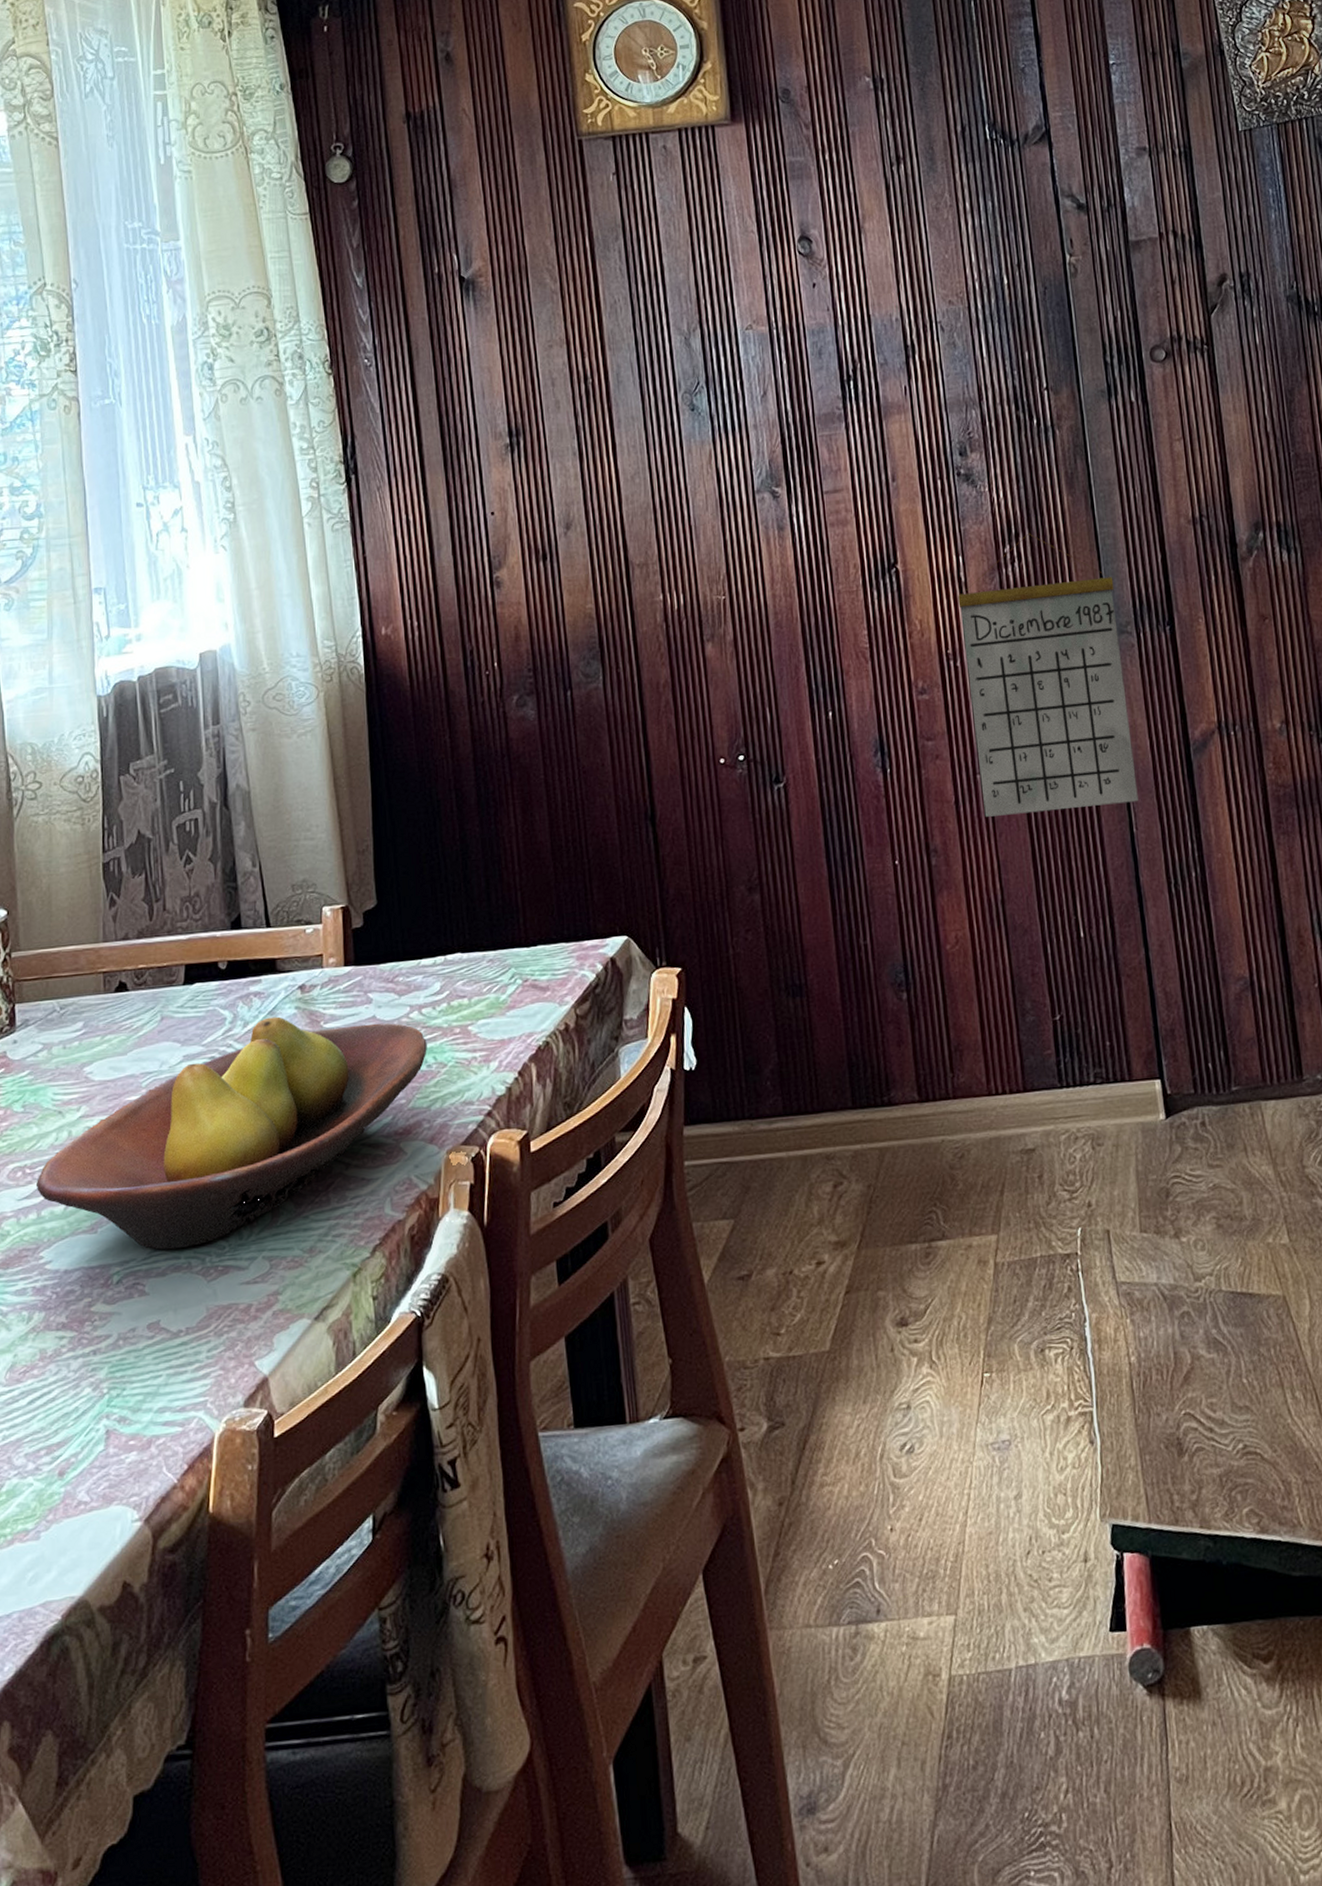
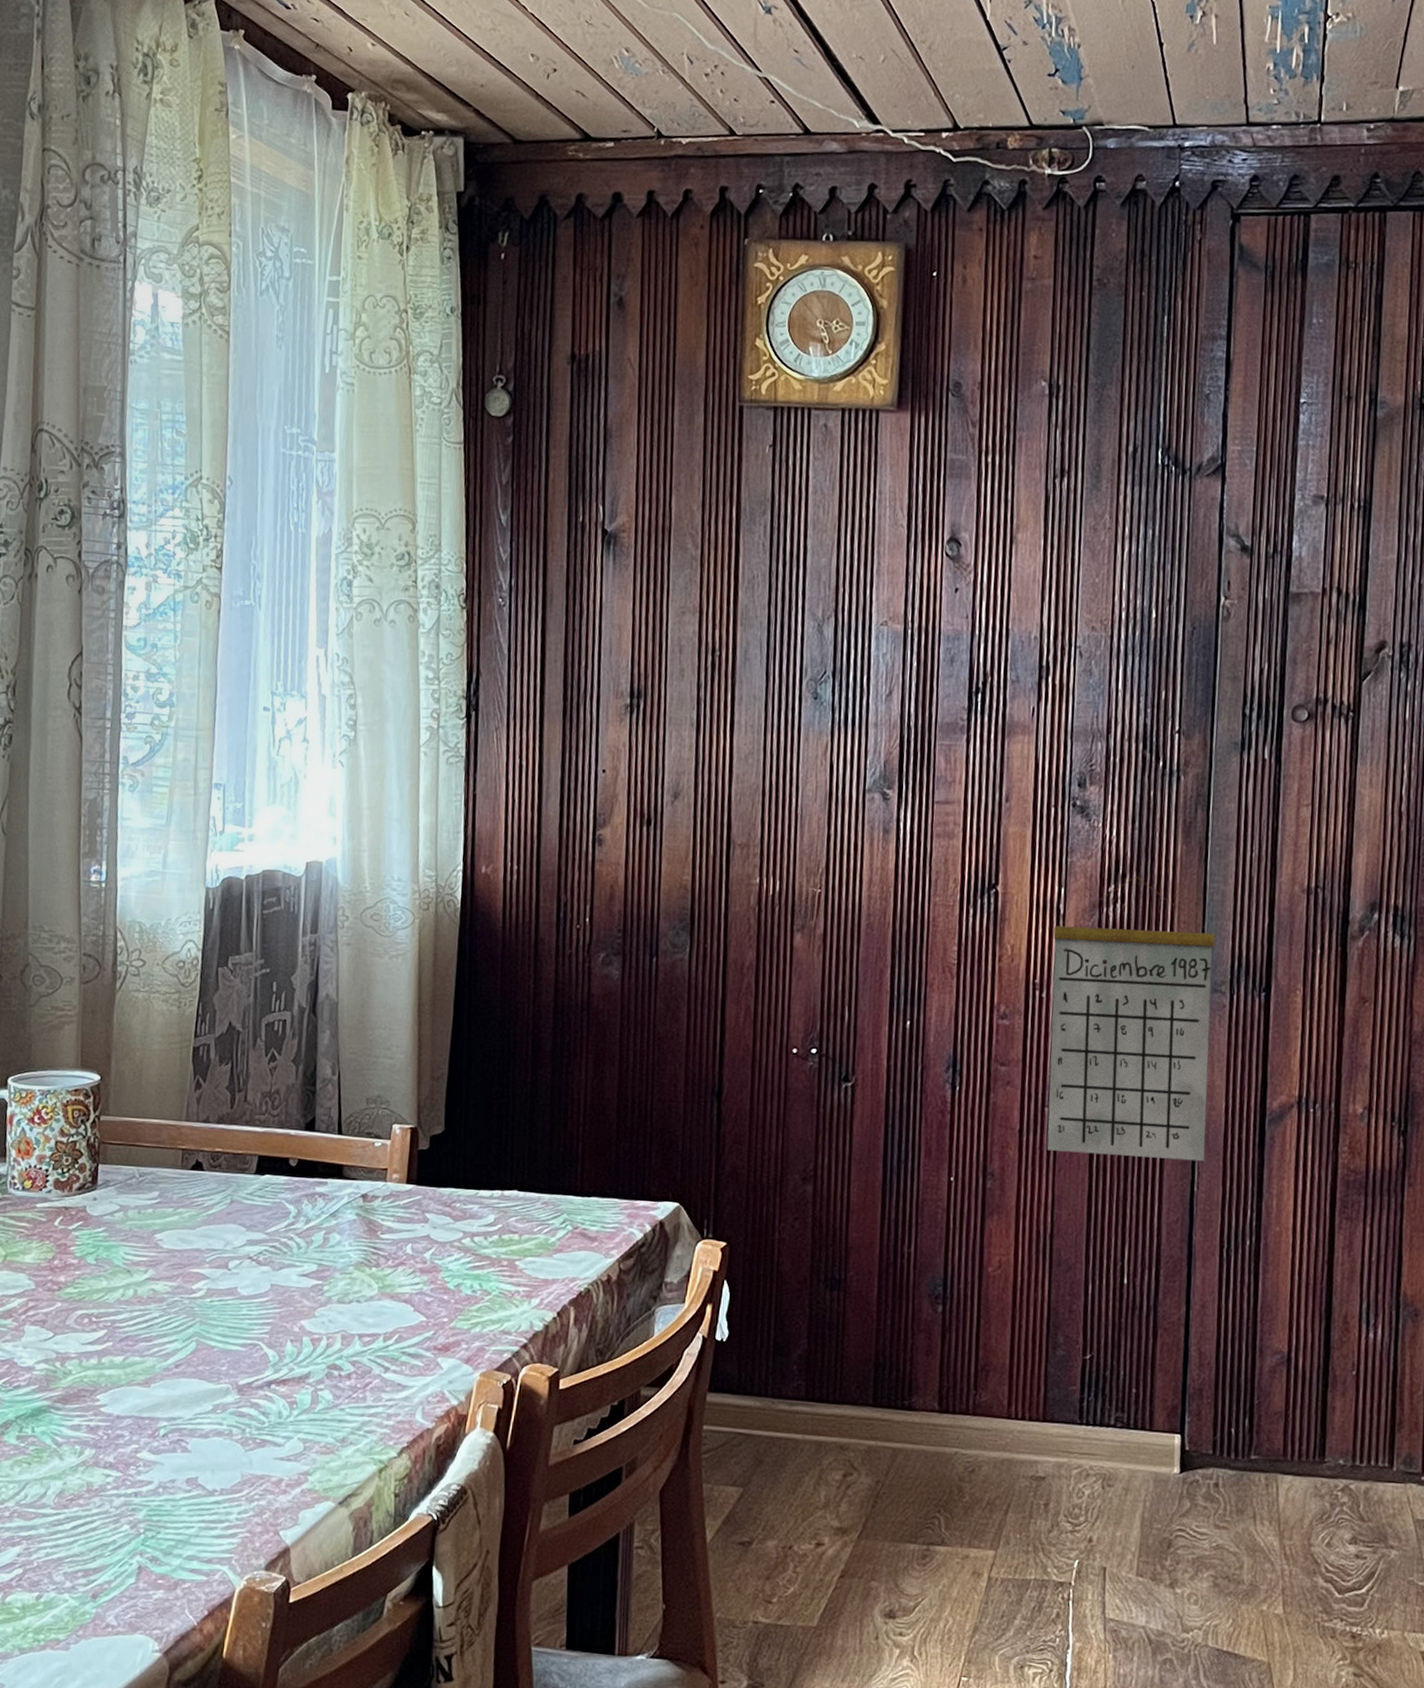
fruit bowl: present [35,1016,427,1250] -> none [99,1218,475,1416]

